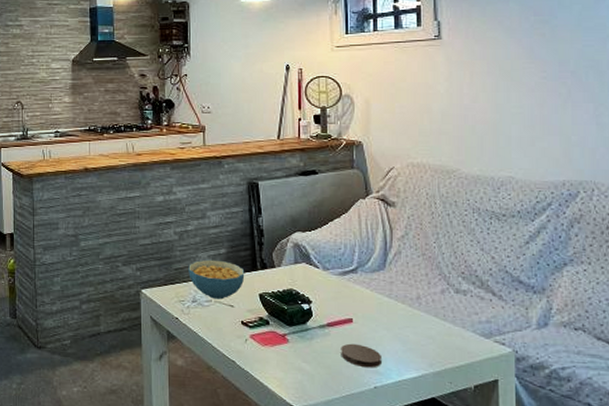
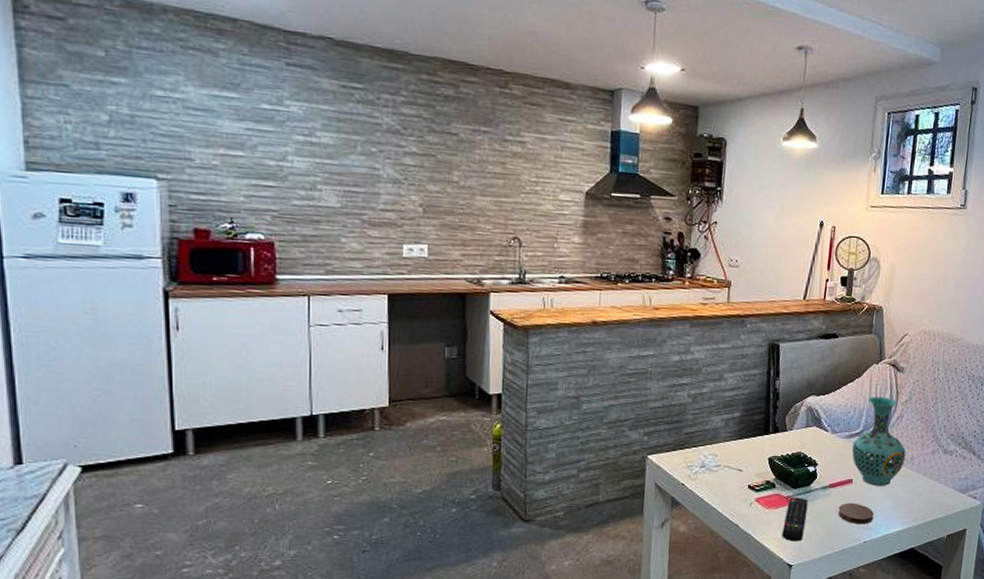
cereal bowl: present [188,259,245,300] -> none [699,423,757,464]
remote control: none [282,335,306,382] -> present [782,497,808,542]
vase: none [347,232,410,327] -> present [851,396,906,486]

